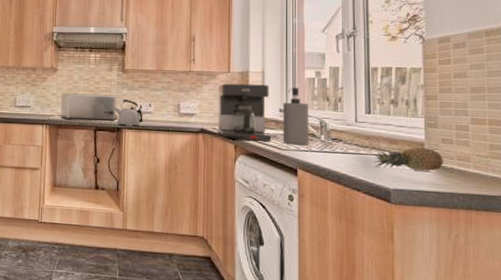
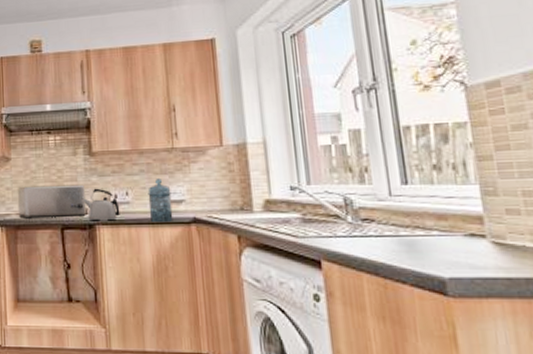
canister: none [166,94,185,131] -> present [147,177,173,223]
coffee maker: present [217,83,272,143] -> none [209,157,284,230]
soap dispenser: present [282,88,309,146] -> none [293,159,332,230]
fruit: present [372,147,443,171] -> none [416,223,512,252]

